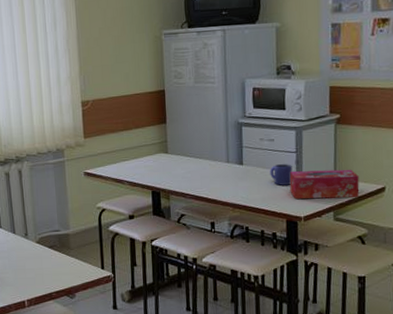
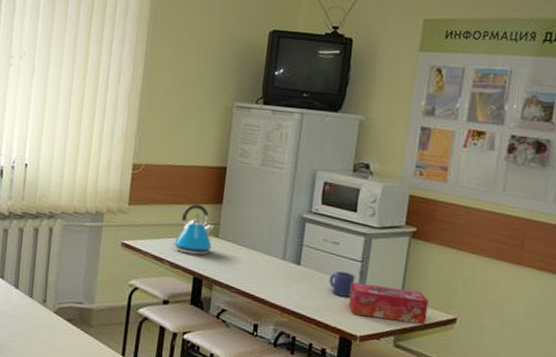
kettle: none [128,127,163,172] -> present [172,203,214,255]

